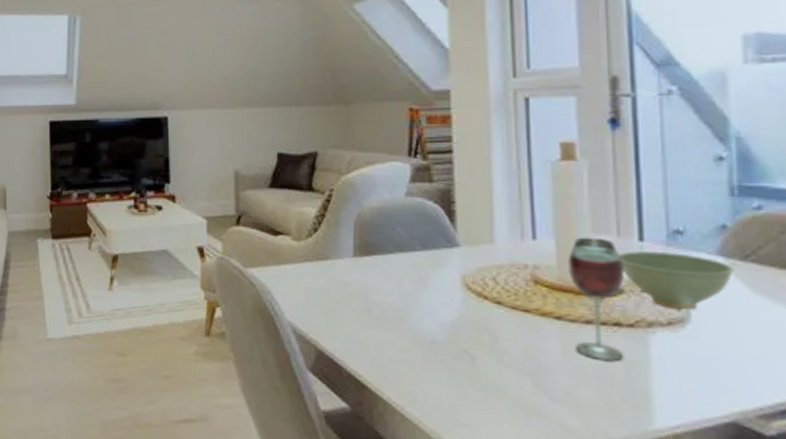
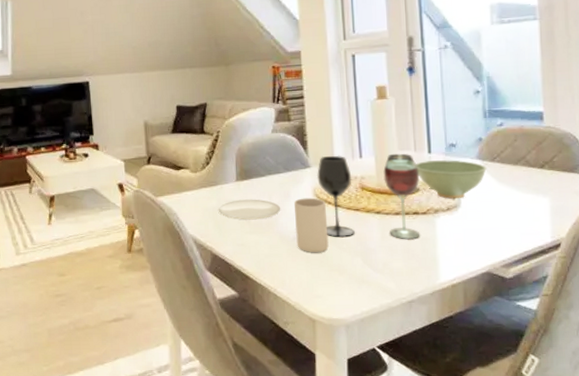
plate: none [327,281,415,311] -> present [218,199,281,220]
cup: none [434,287,483,365] -> present [294,198,329,253]
wineglass: none [467,232,522,348] -> present [316,155,355,238]

